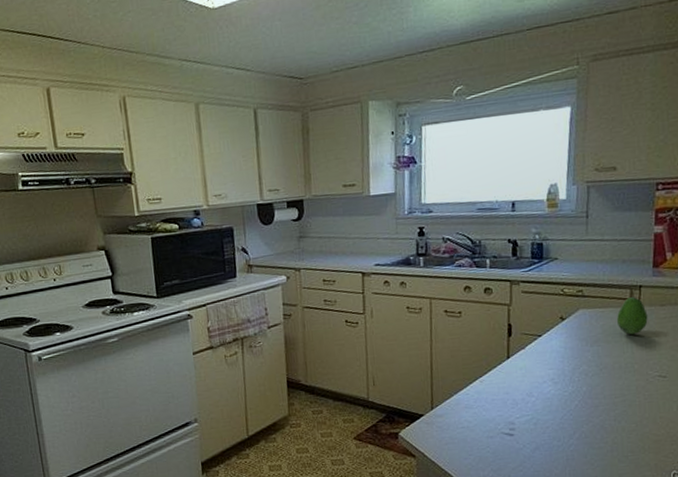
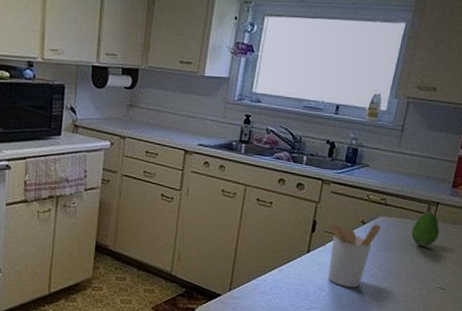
utensil holder: none [525,318,582,389] -> present [328,221,381,288]

